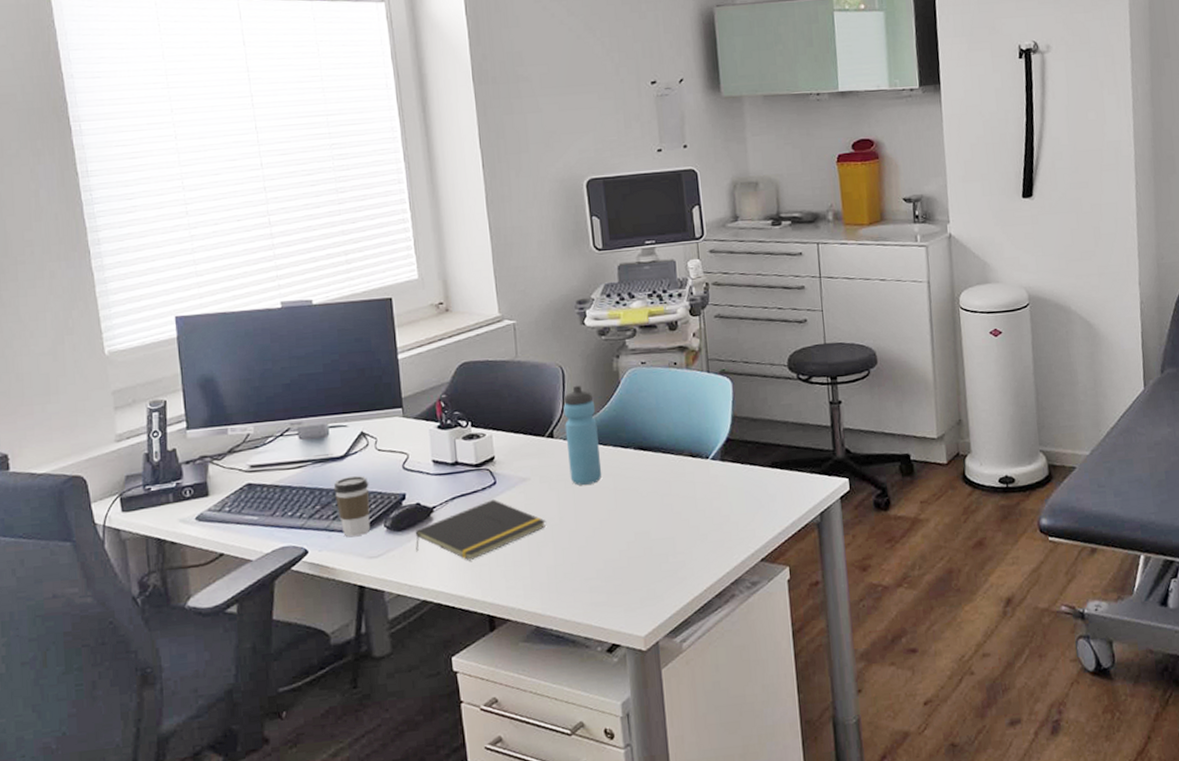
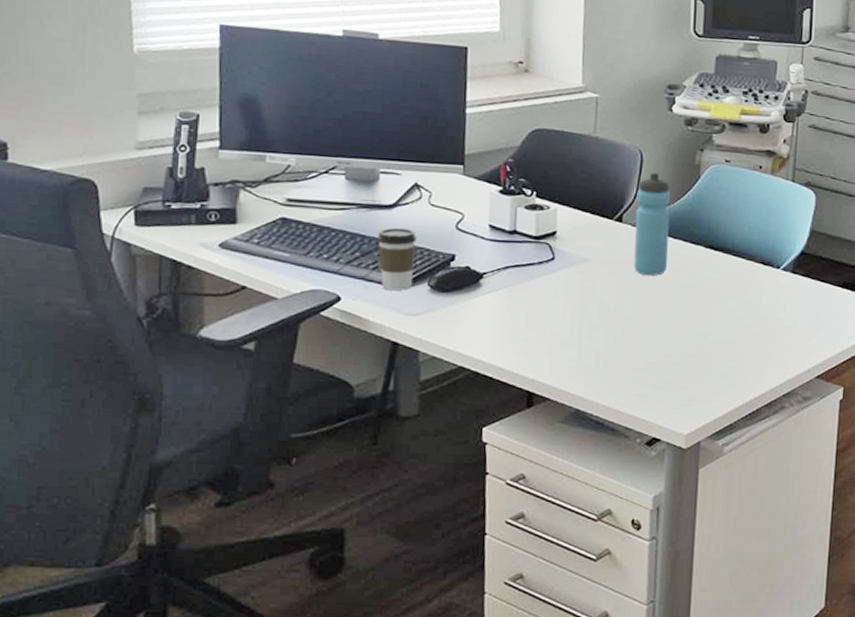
notepad: present [415,499,547,561] -> none [459,274,602,334]

